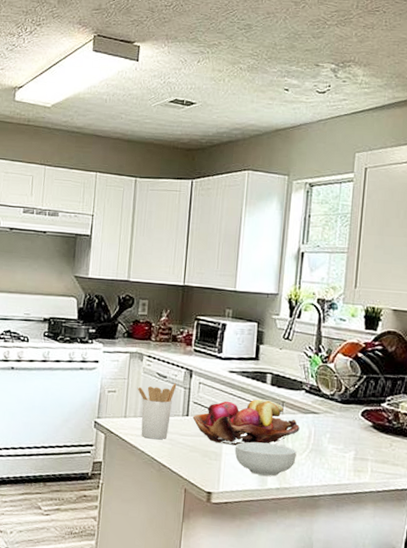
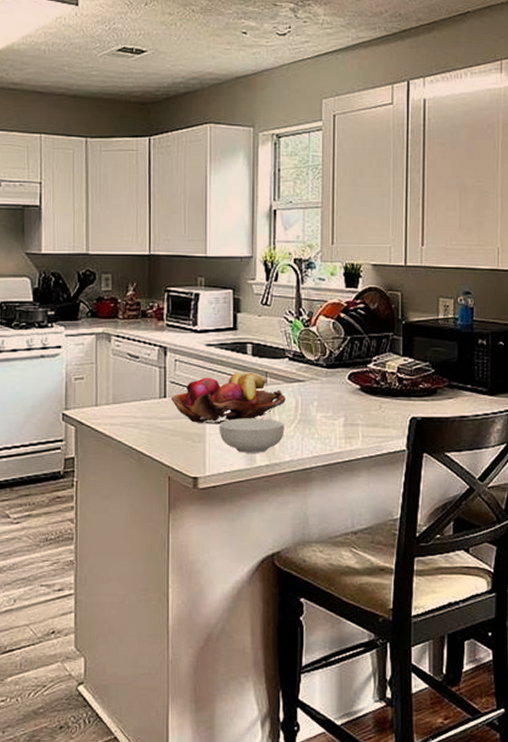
utensil holder: present [137,383,177,440] -> none [107,363,151,427]

